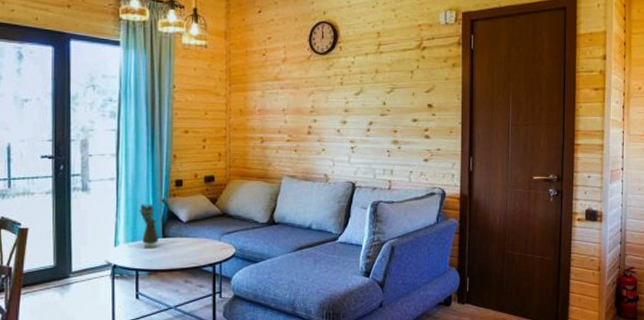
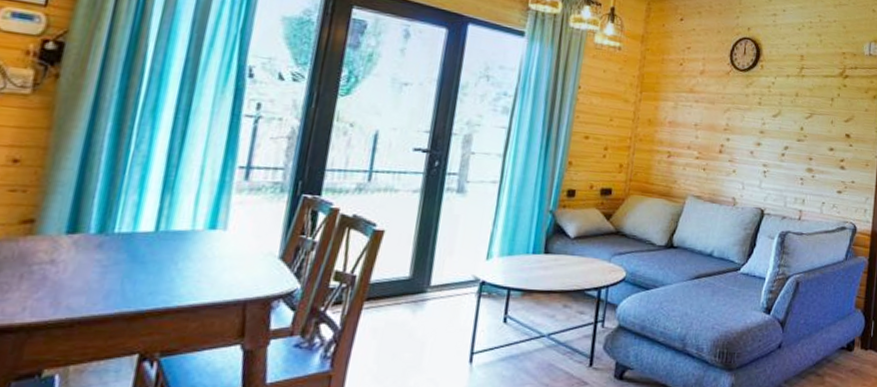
vase: present [139,202,159,250] -> none [520,211,541,267]

